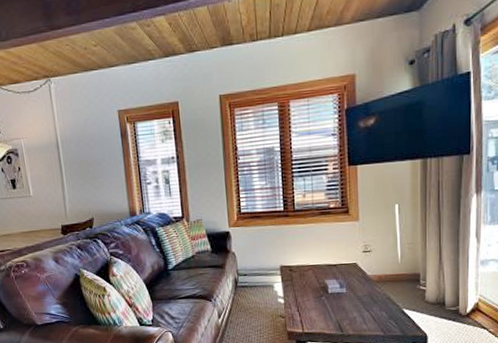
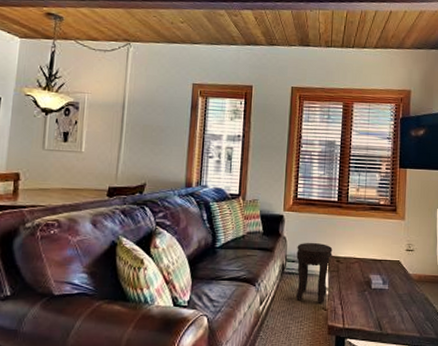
side table: none [247,254,284,312] -> present [296,242,333,304]

